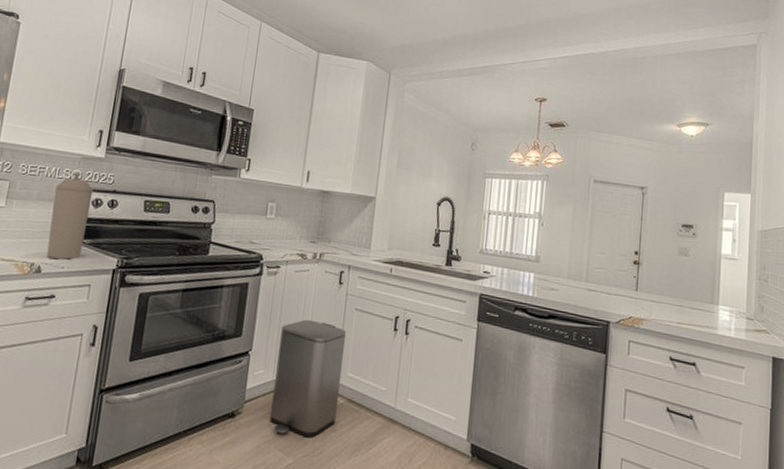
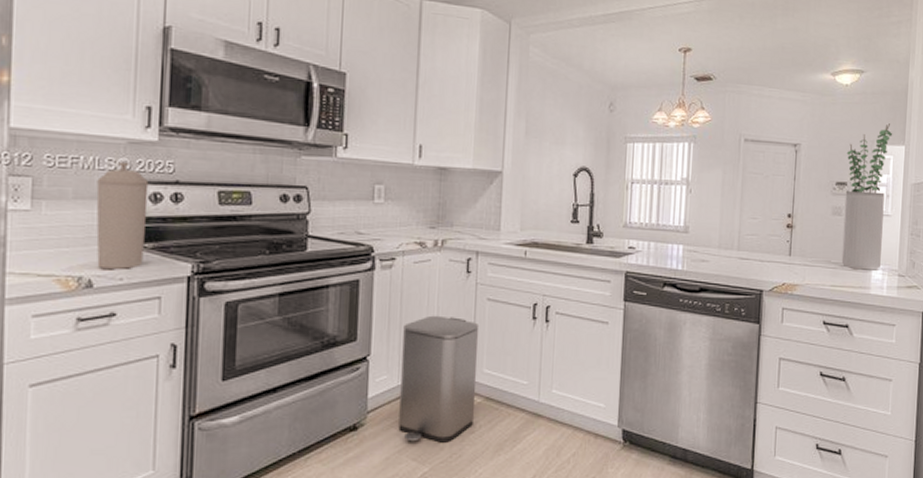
vase: none [688,173,739,312] -> present [841,123,893,270]

